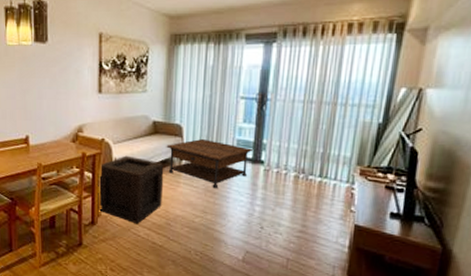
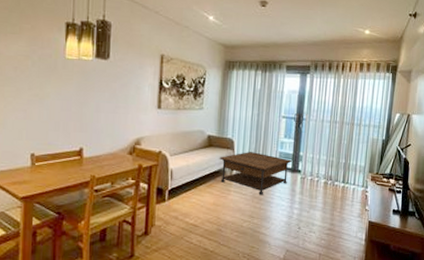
wooden crate: present [98,155,164,224] -> none [152,167,217,232]

